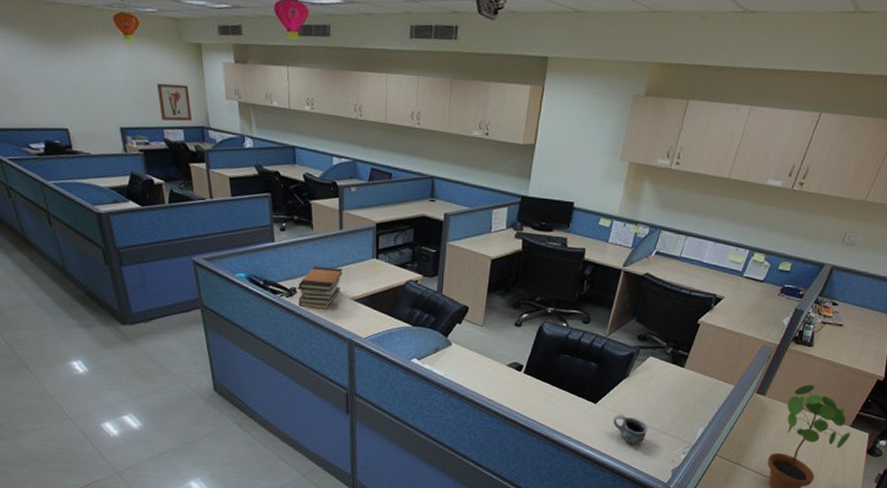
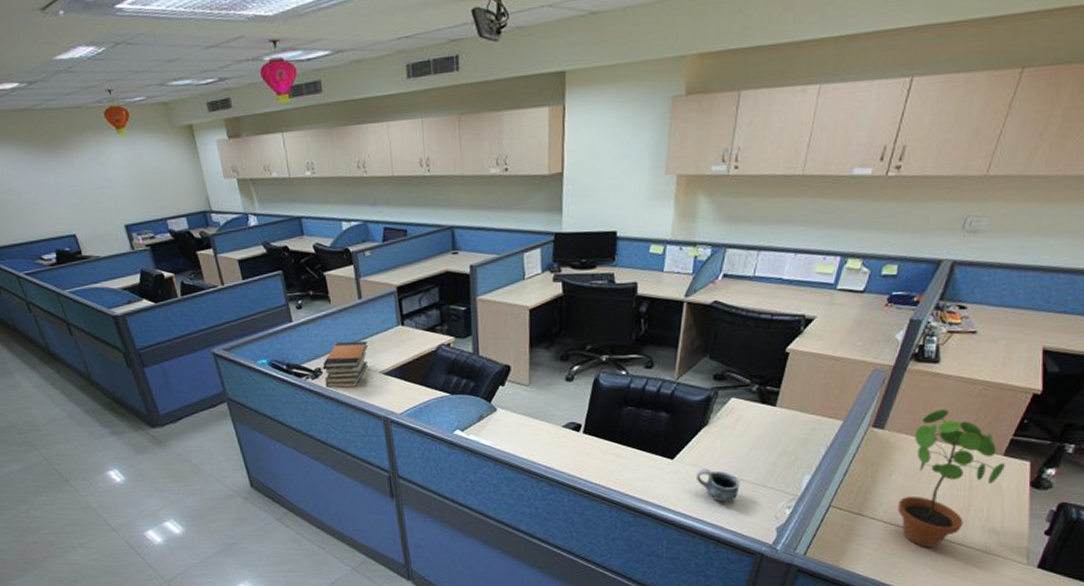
wall art: present [156,83,191,122] -> none [154,170,193,211]

